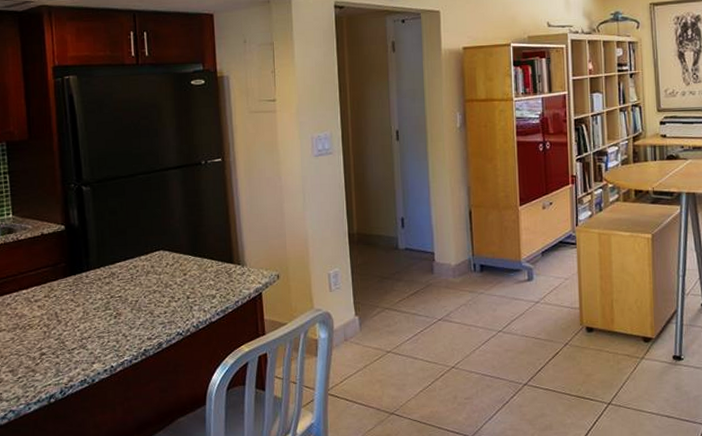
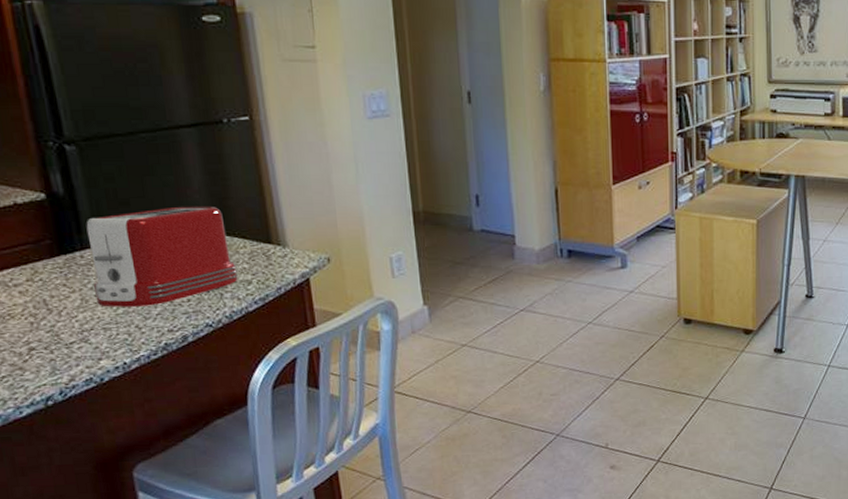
toaster: none [92,232,205,319] -> present [86,206,238,307]

